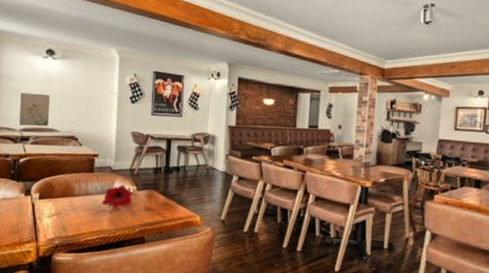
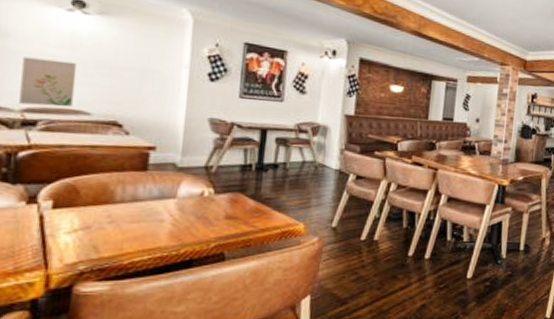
flower: present [101,185,133,210] -> none [158,187,209,221]

